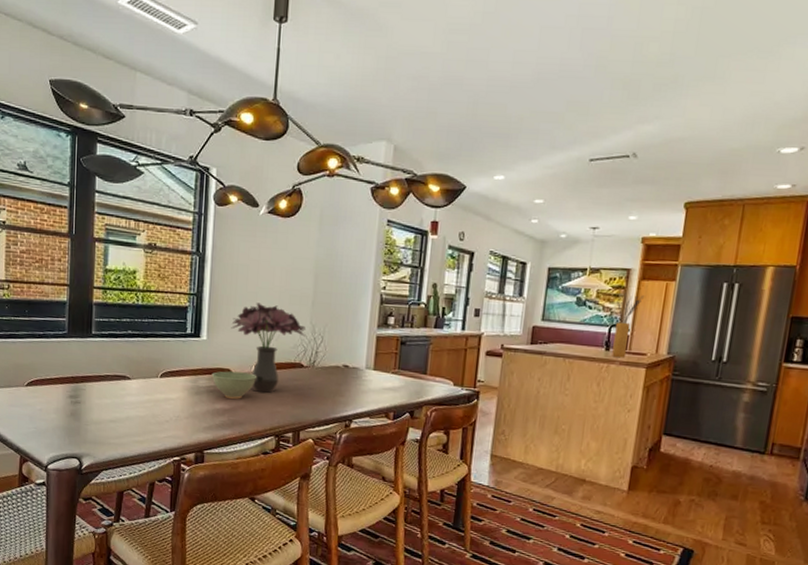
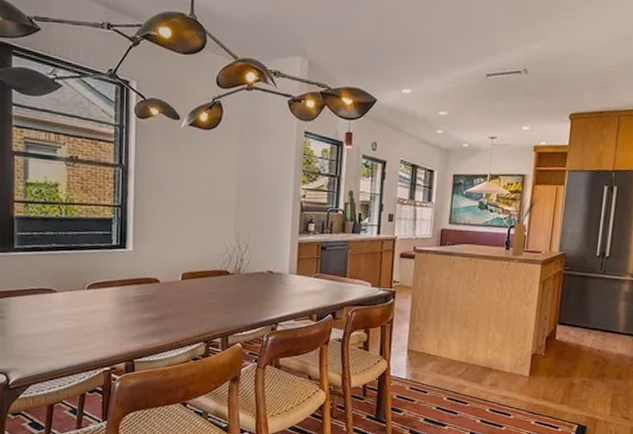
bowl: present [211,371,257,400] -> none [139,280,185,309]
flower arrangement: present [231,302,306,393] -> none [157,213,231,300]

